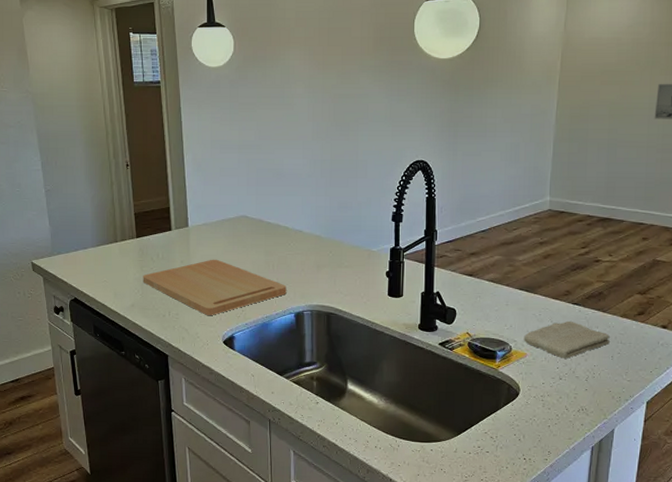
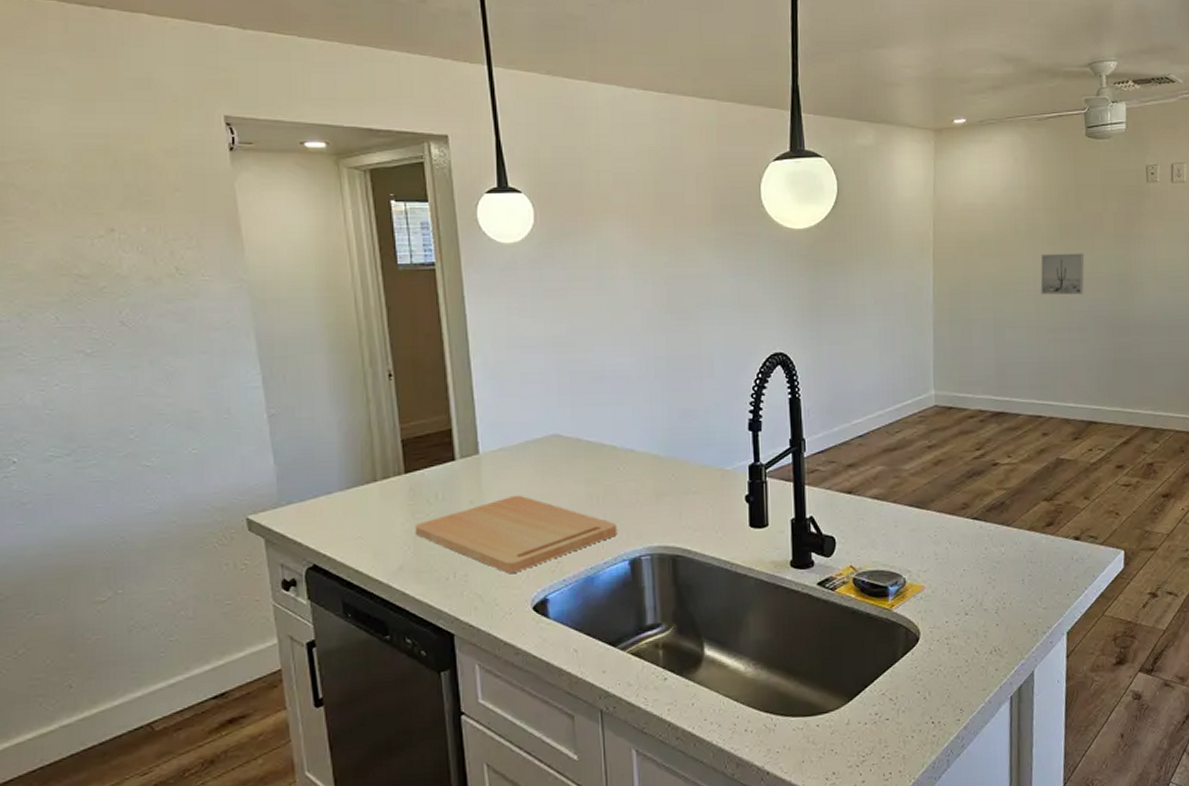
washcloth: present [524,320,610,359] -> none [919,540,1018,588]

